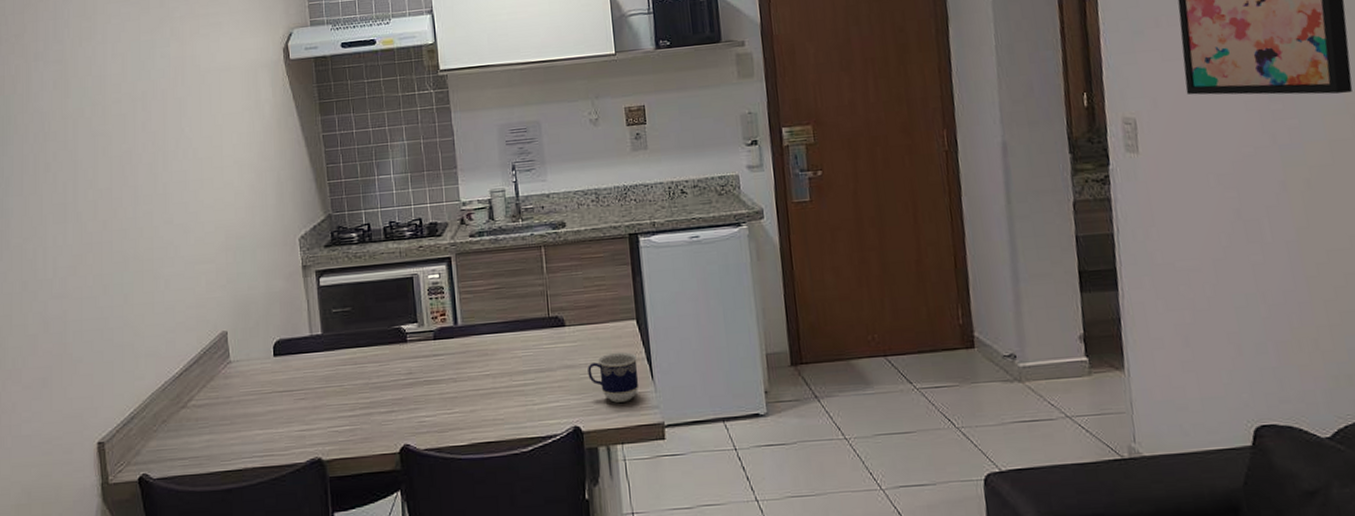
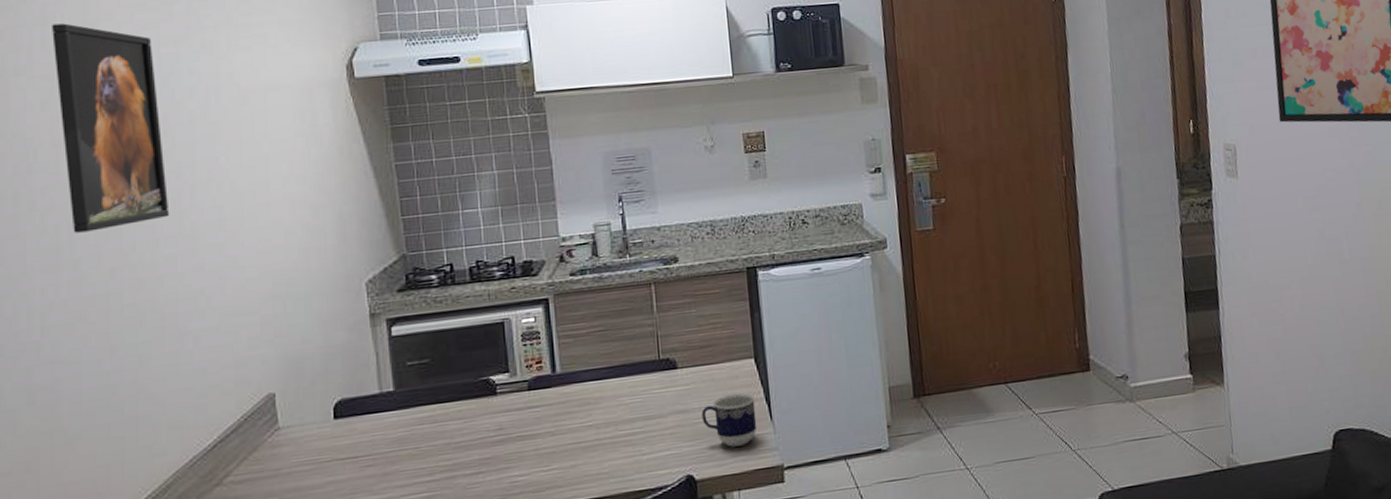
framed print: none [61,17,147,191] -> present [52,23,170,233]

